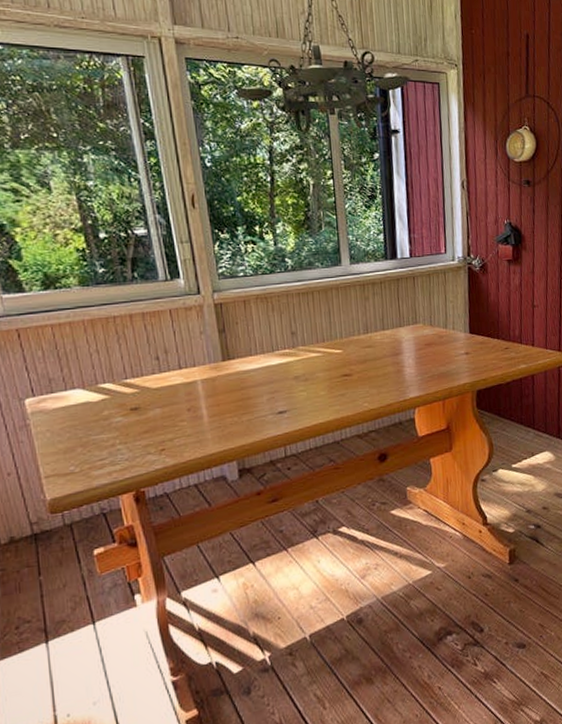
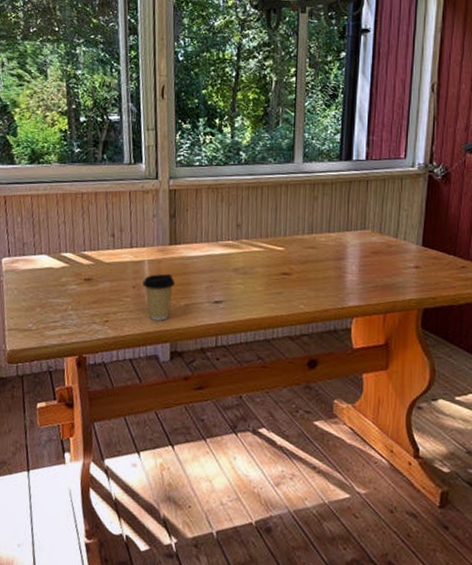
coffee cup: none [198,390,235,441] -> present [142,273,176,321]

